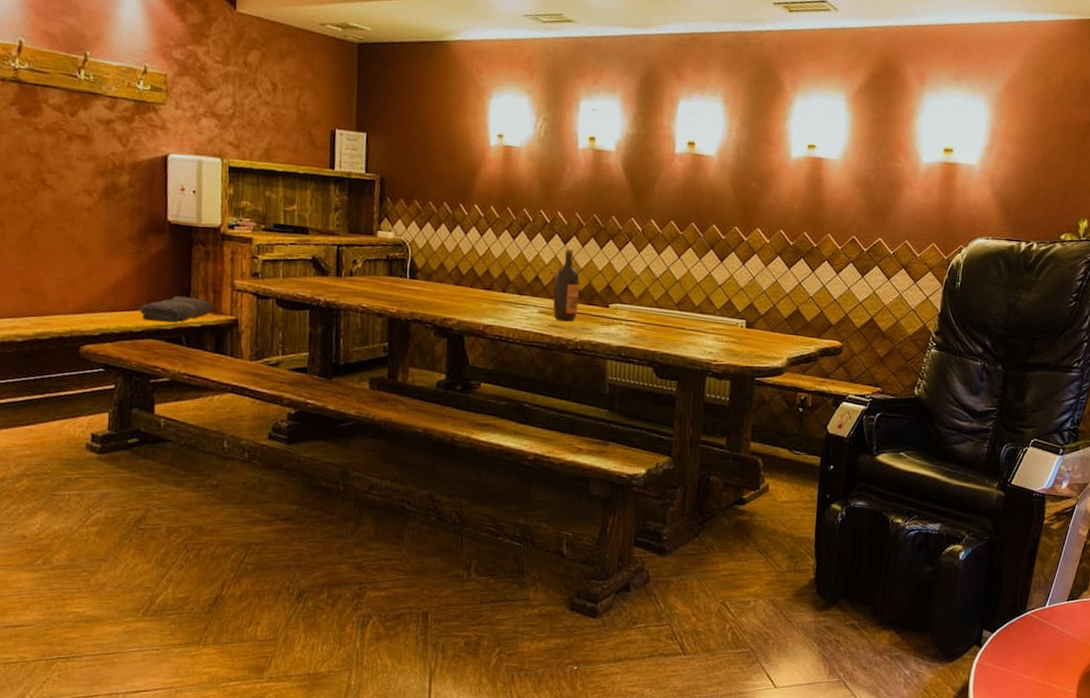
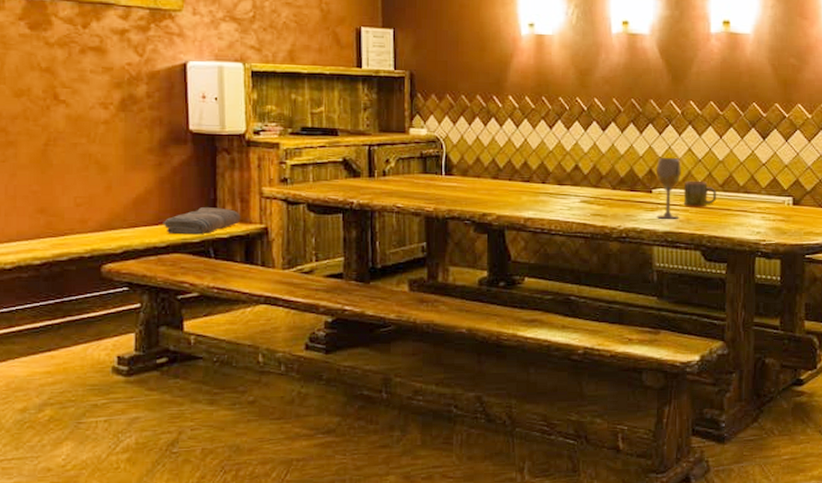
wine bottle: present [552,249,580,322] -> none [594,136,621,210]
wine glass: none [611,274,639,335] -> present [656,158,681,219]
mug: none [639,298,672,325] -> present [683,180,717,207]

